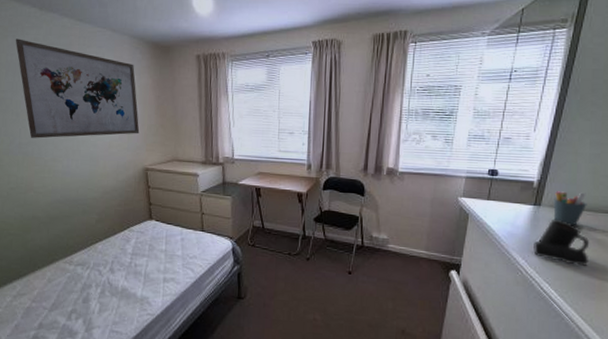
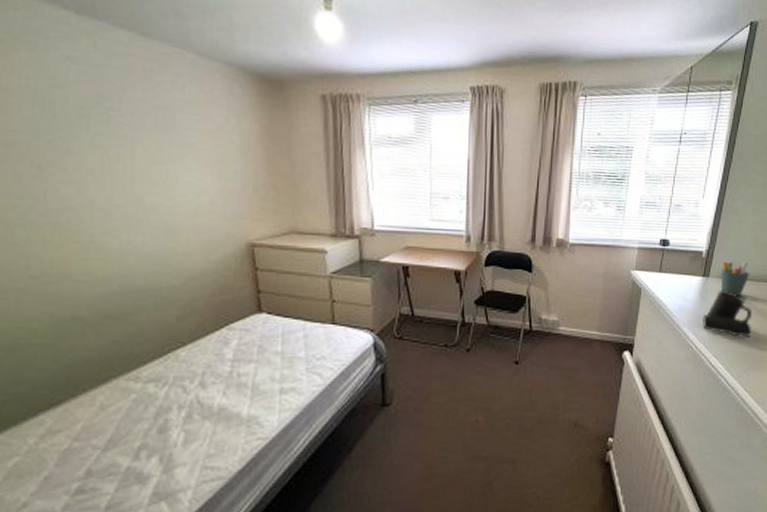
wall art: present [15,38,140,138] -> none [33,53,241,203]

